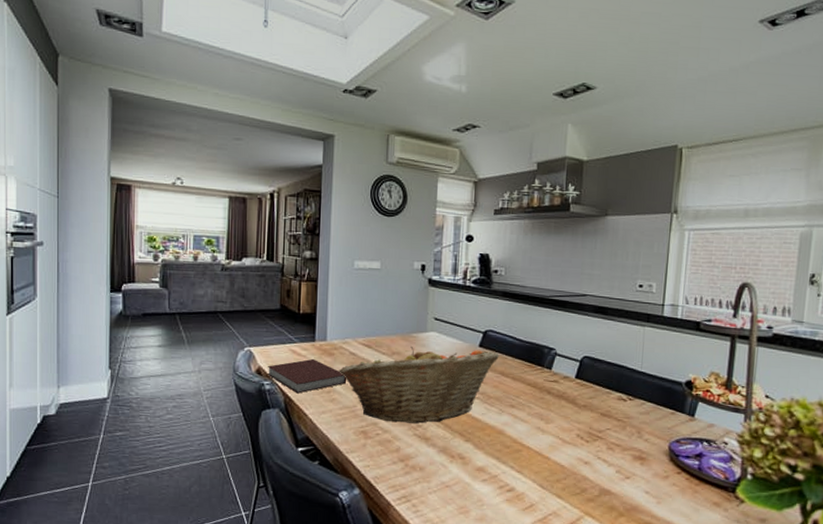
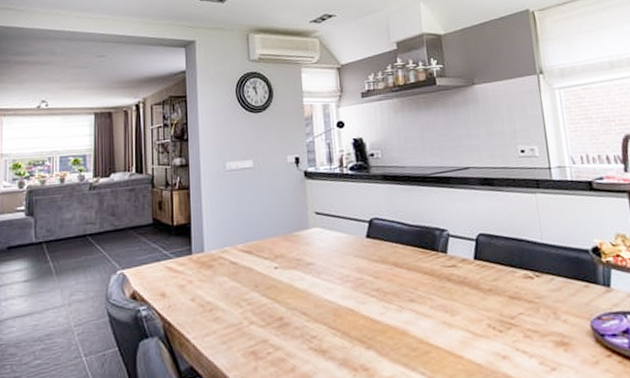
notebook: present [266,358,347,394] -> none [142,273,230,316]
fruit basket: present [339,346,499,424] -> none [220,241,389,337]

